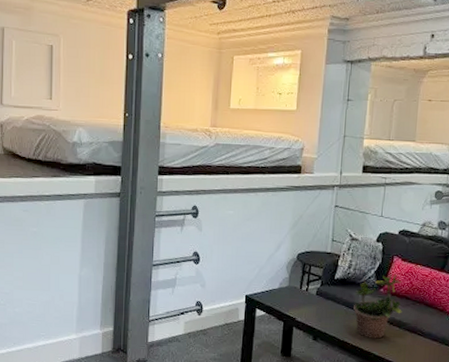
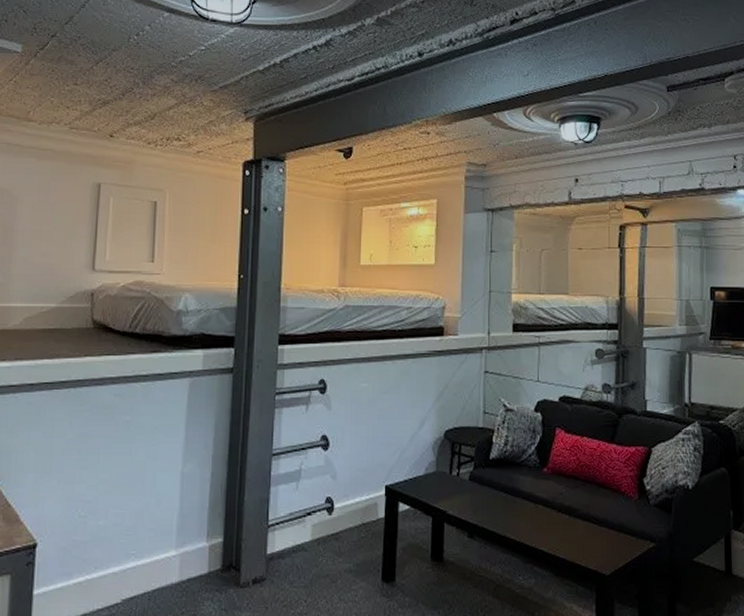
potted plant: present [353,270,402,340] -> none [514,447,571,532]

